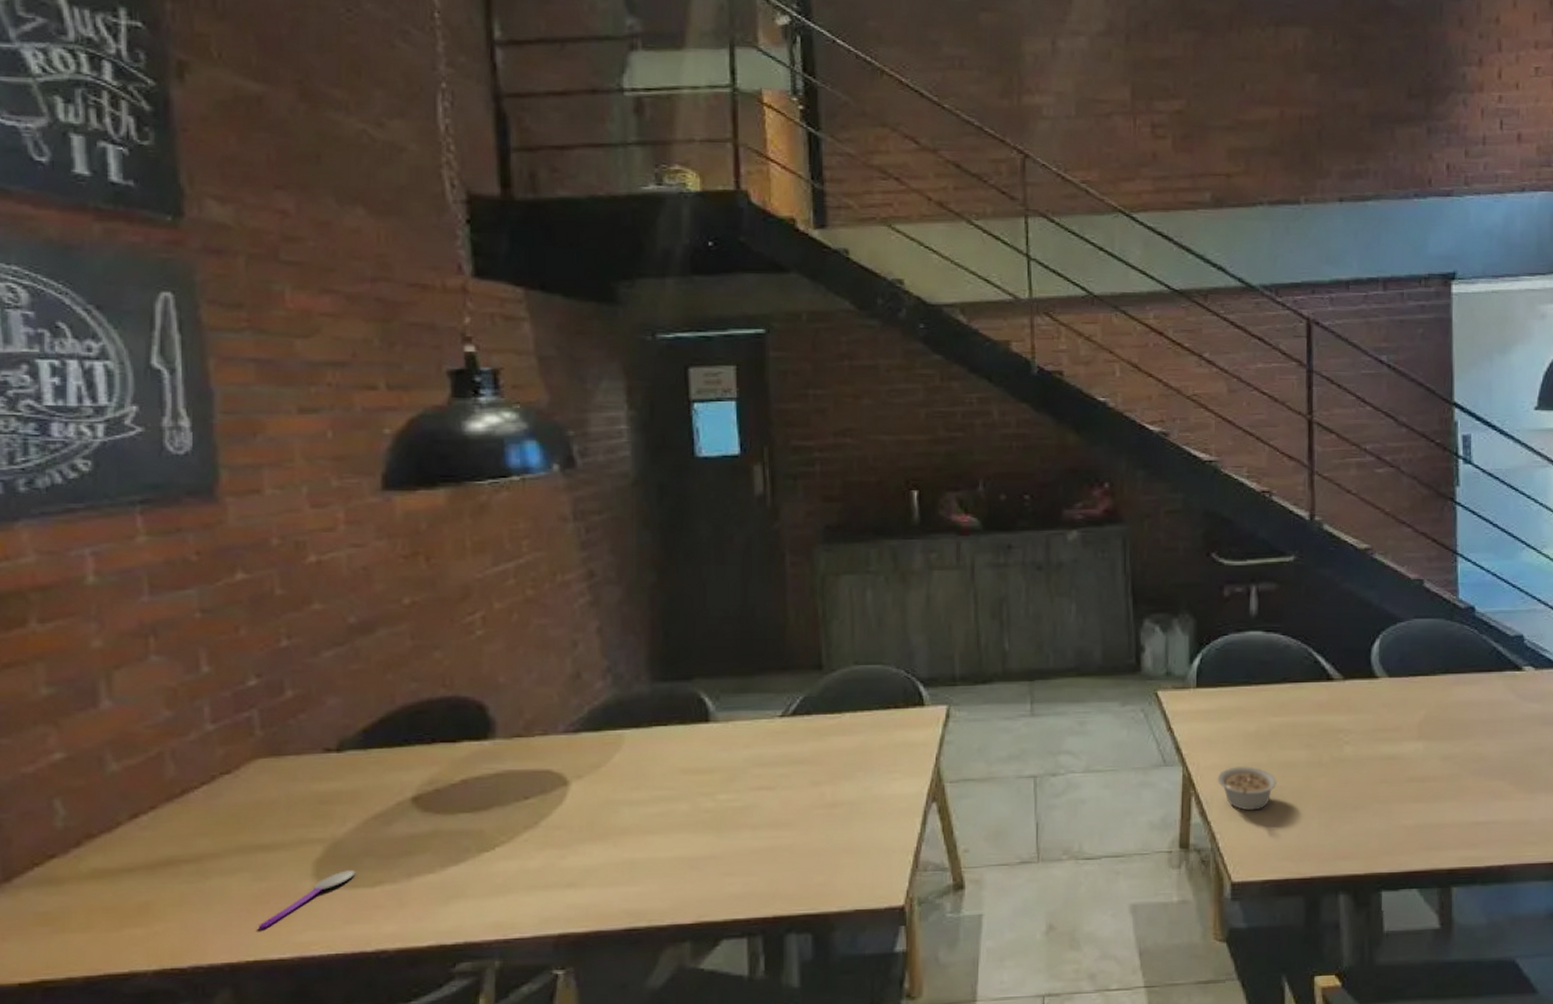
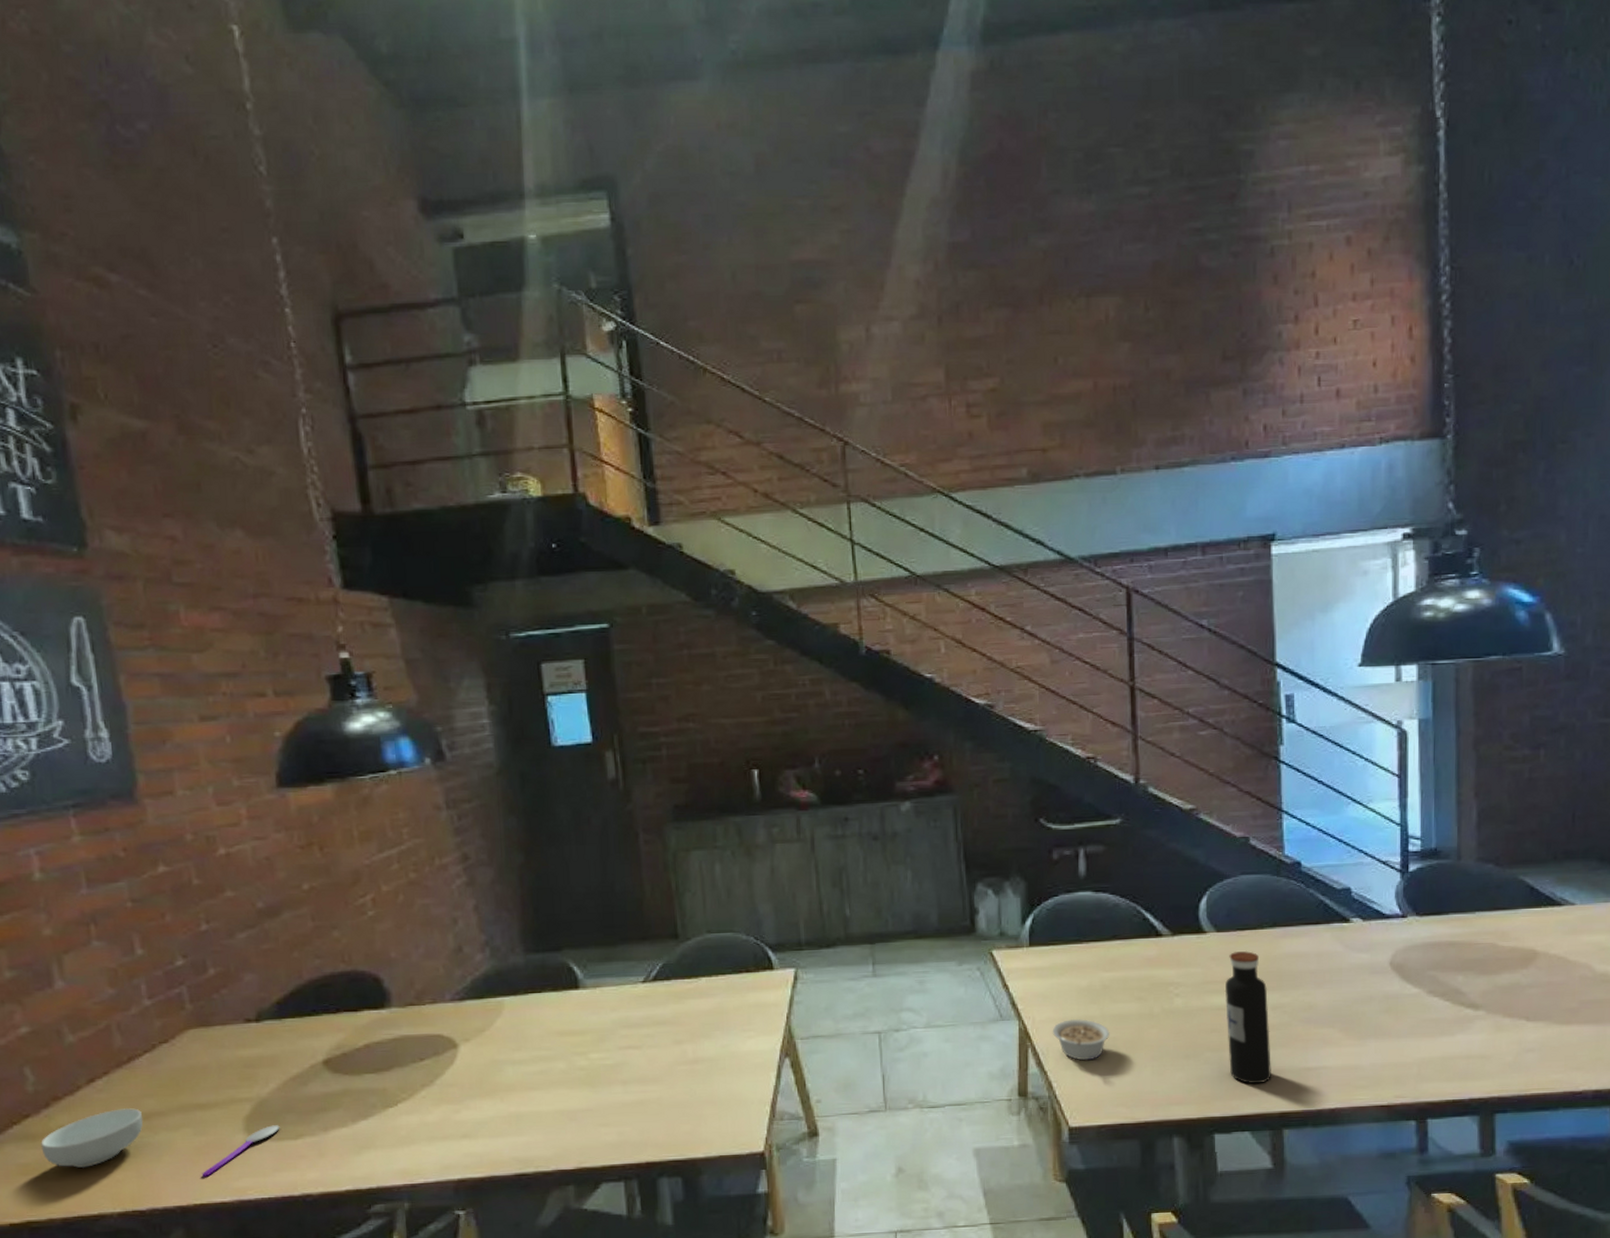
cereal bowl: none [66,848,193,918] -> present [41,1107,143,1168]
water bottle: none [1395,698,1441,839] -> present [1224,951,1271,1084]

